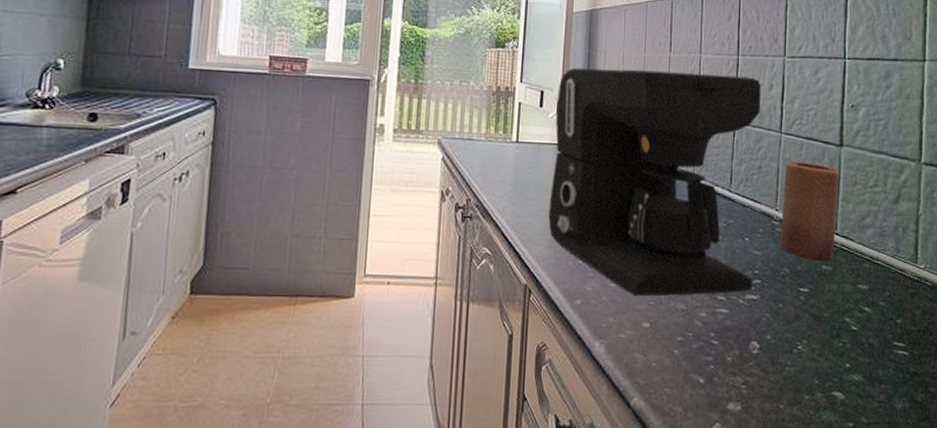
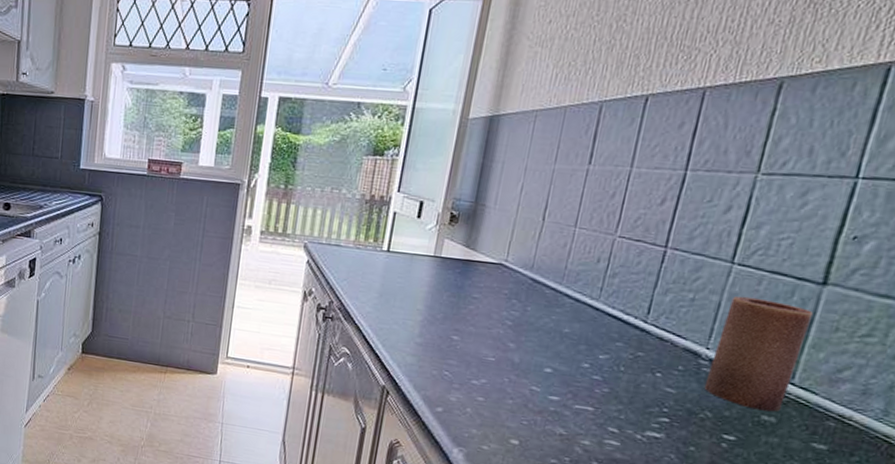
coffee maker: present [548,67,761,296] -> none [414,178,714,429]

